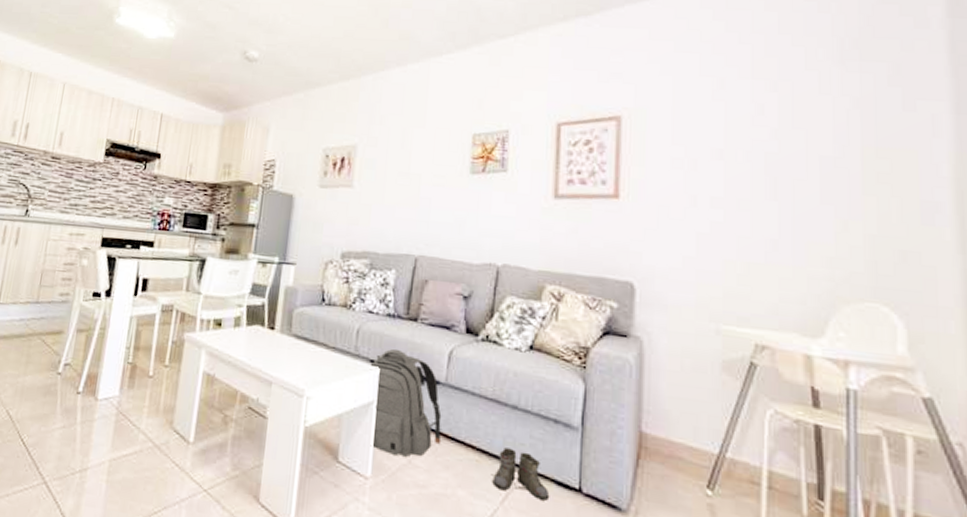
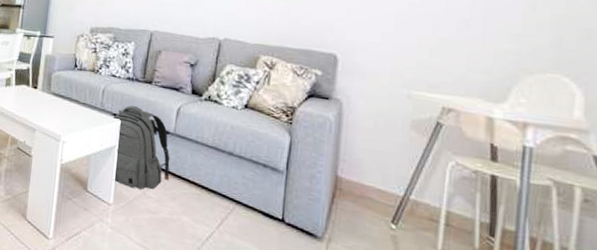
boots: present [491,447,550,501] -> none [209,185,258,227]

